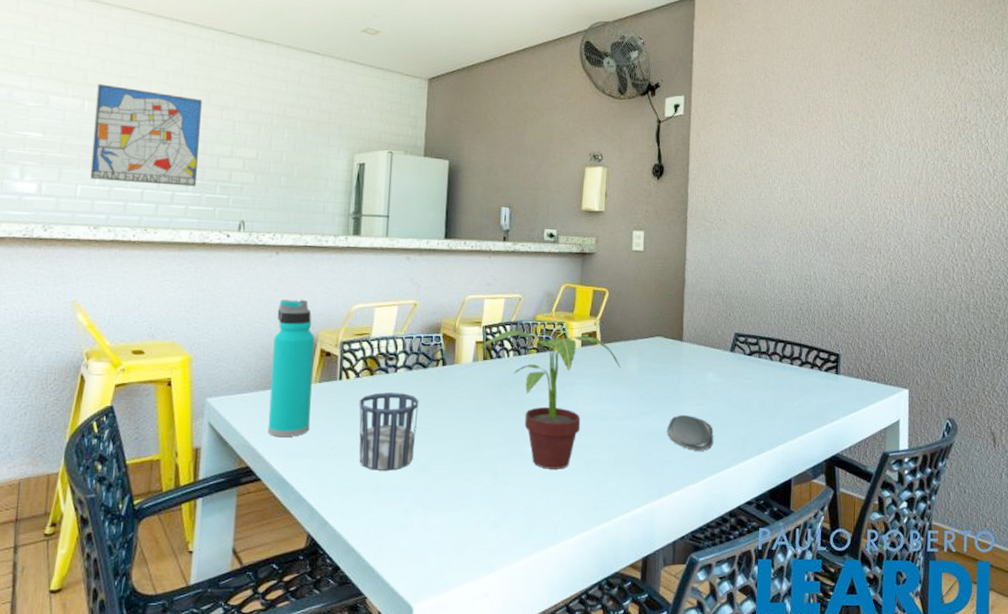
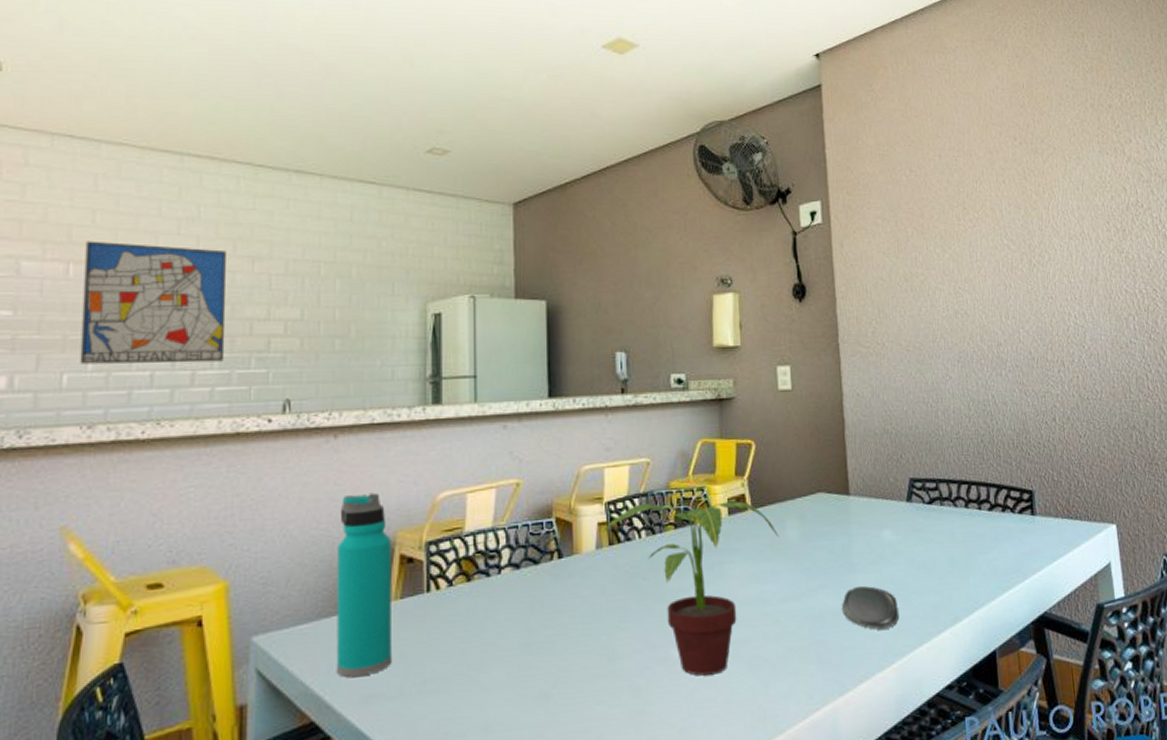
cup: present [359,392,419,471] -> none [454,599,532,706]

